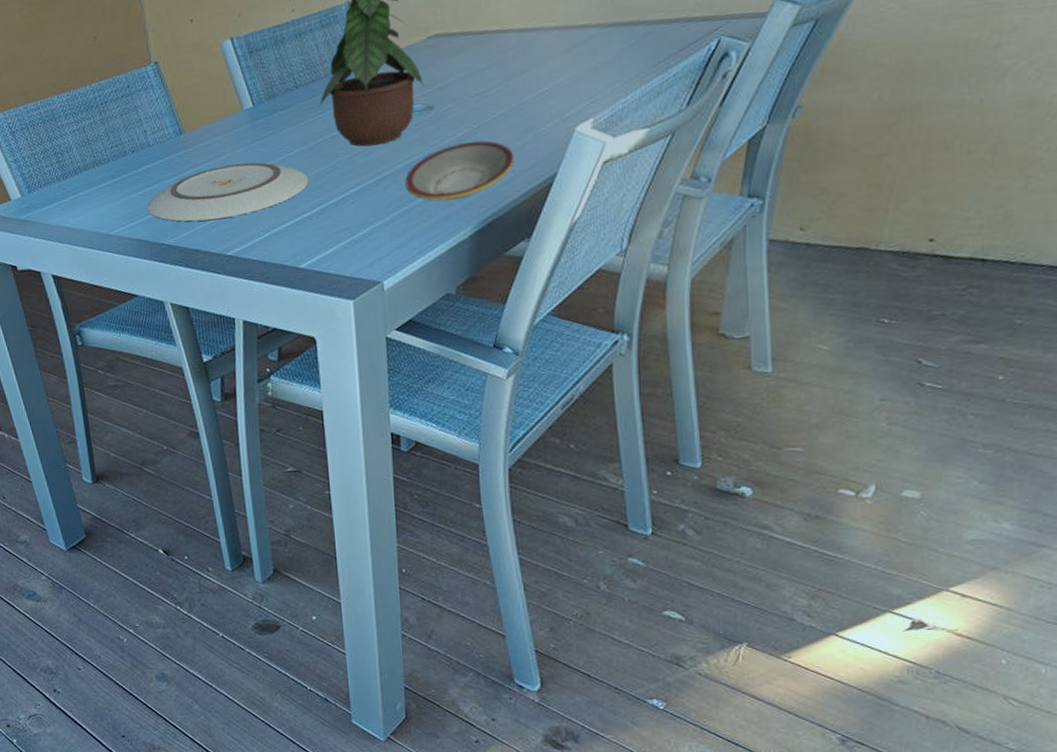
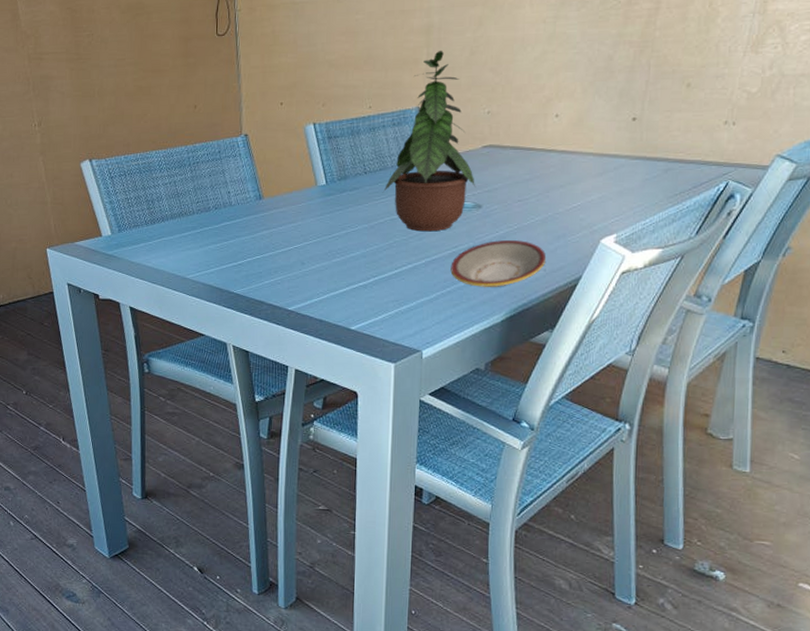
plate: present [147,162,309,222] -> none [222,232,368,278]

